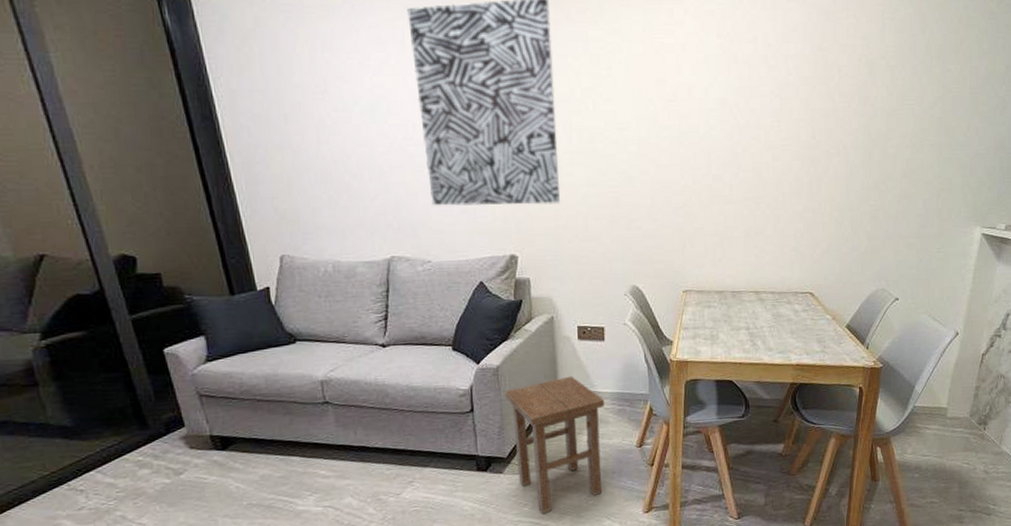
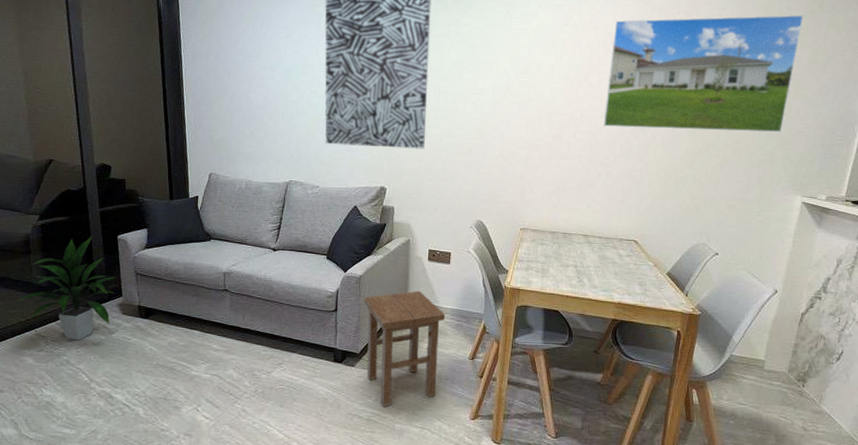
indoor plant: none [30,354,175,490] -> present [16,236,117,340]
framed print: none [769,16,982,162] -> present [603,15,804,133]

